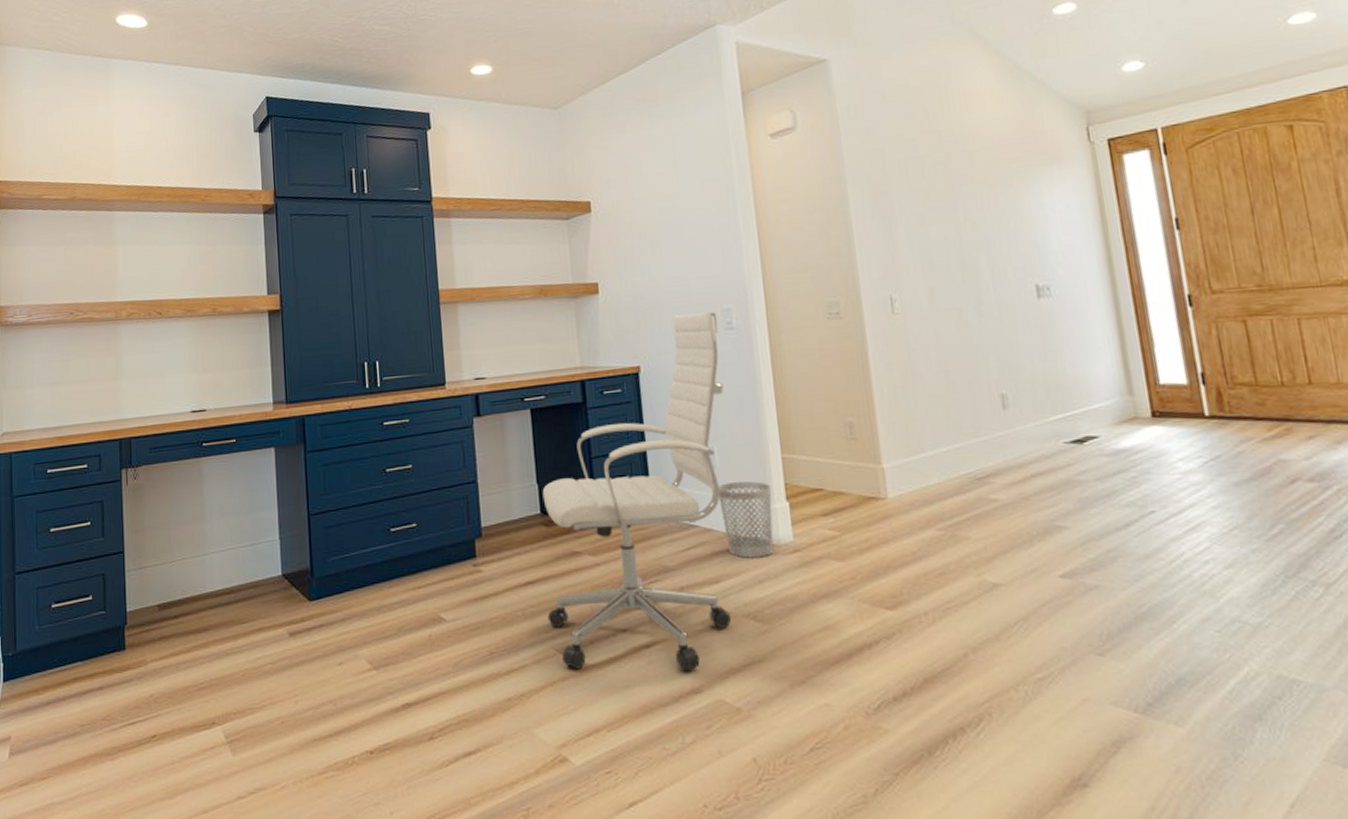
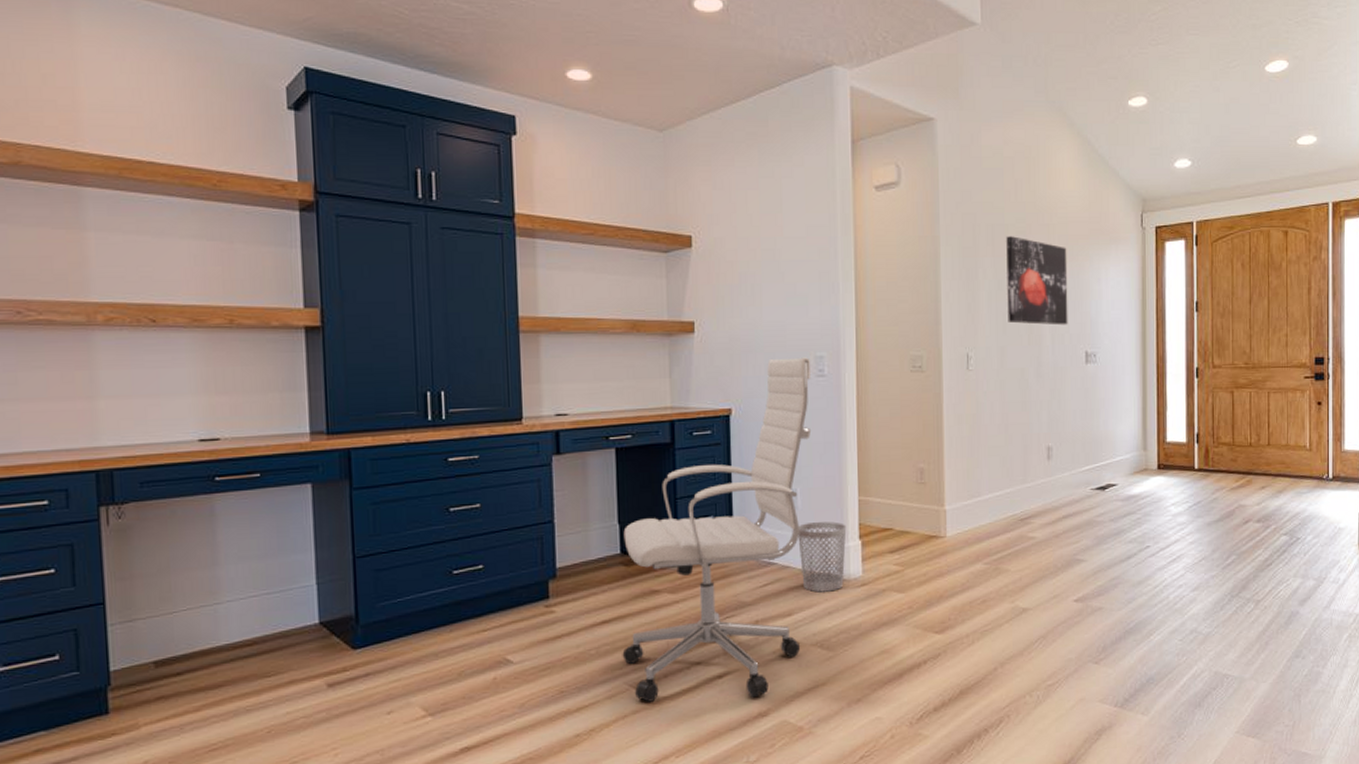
wall art: none [922,167,1010,260] -> present [1006,236,1068,325]

